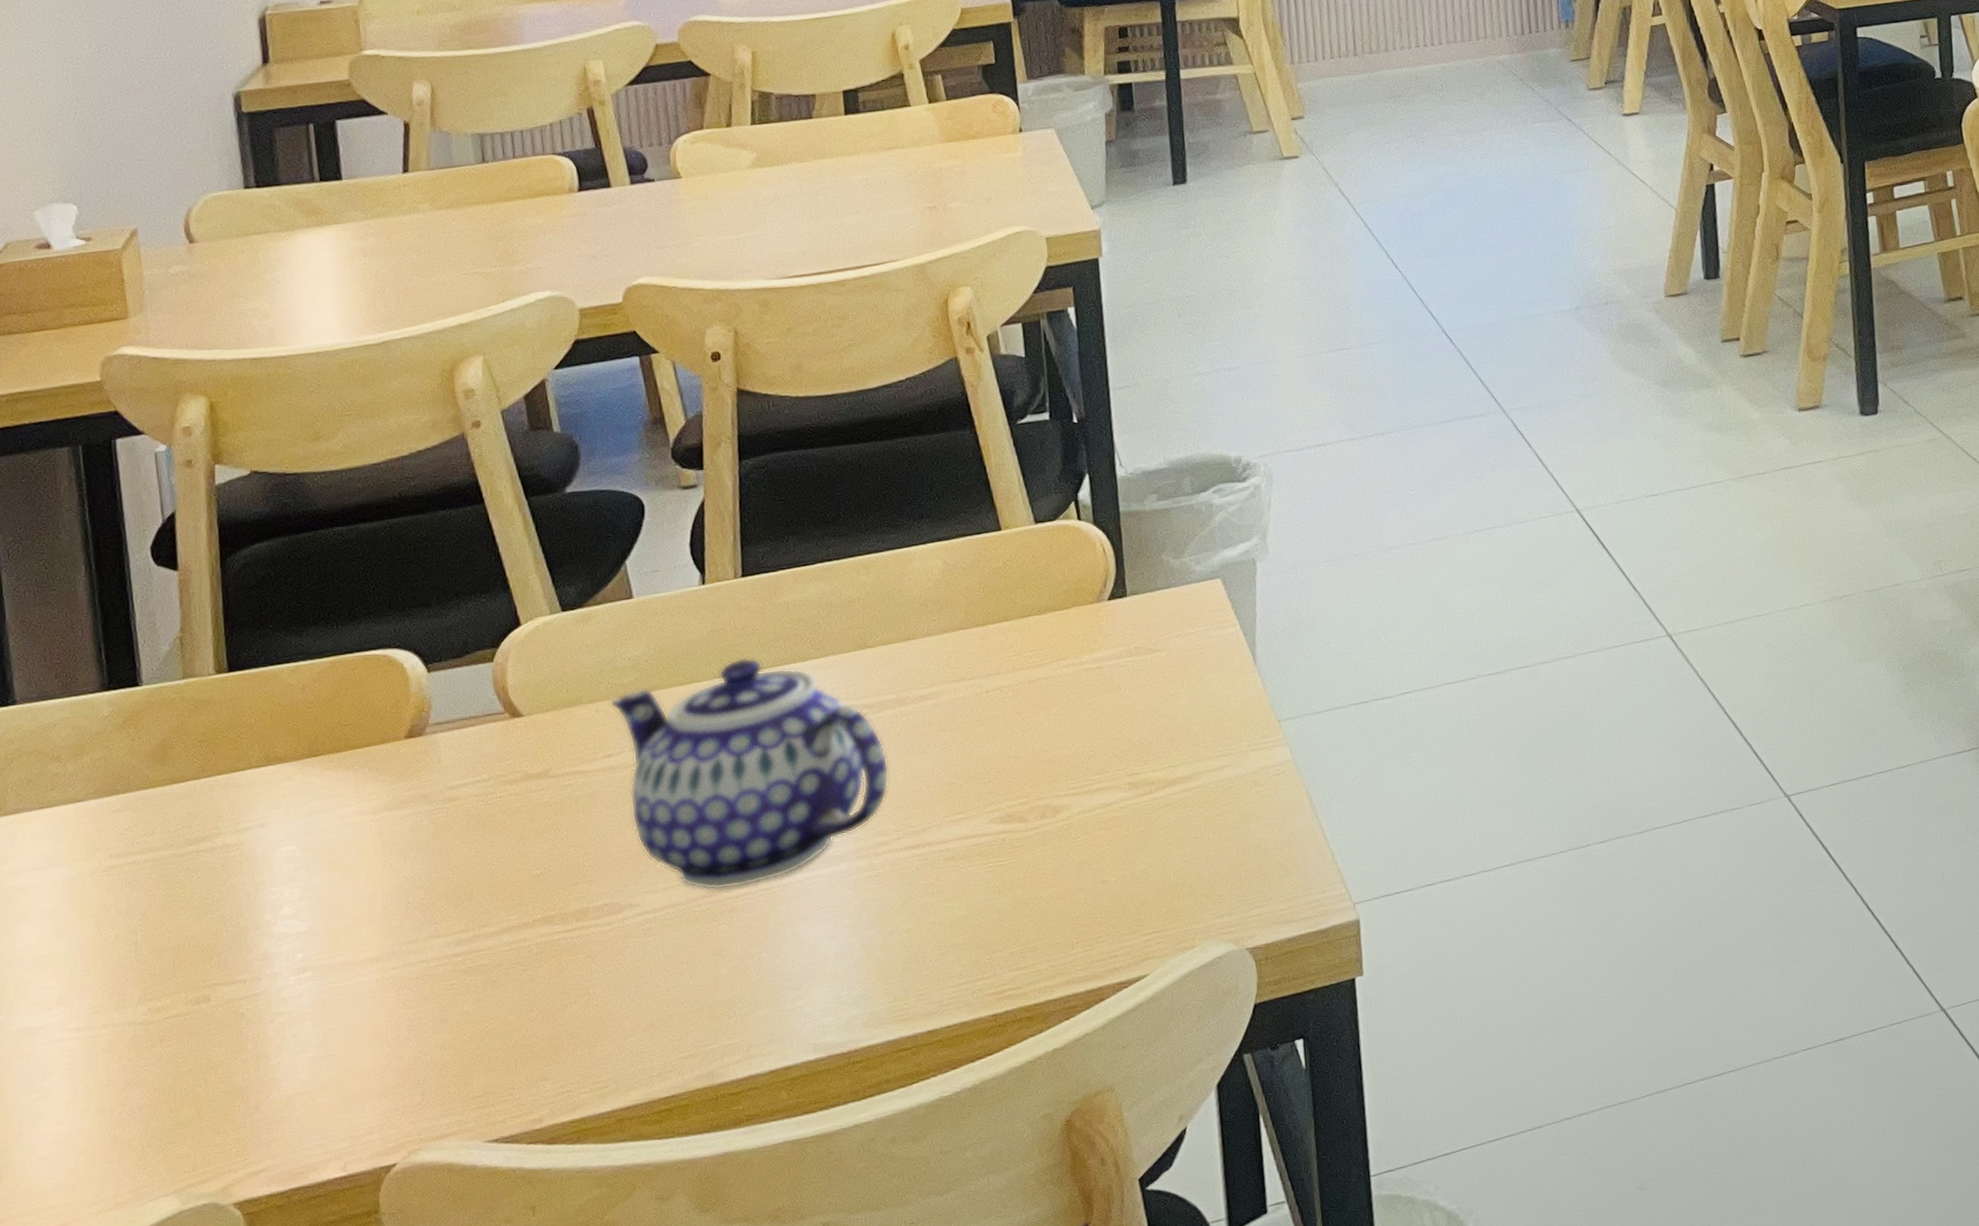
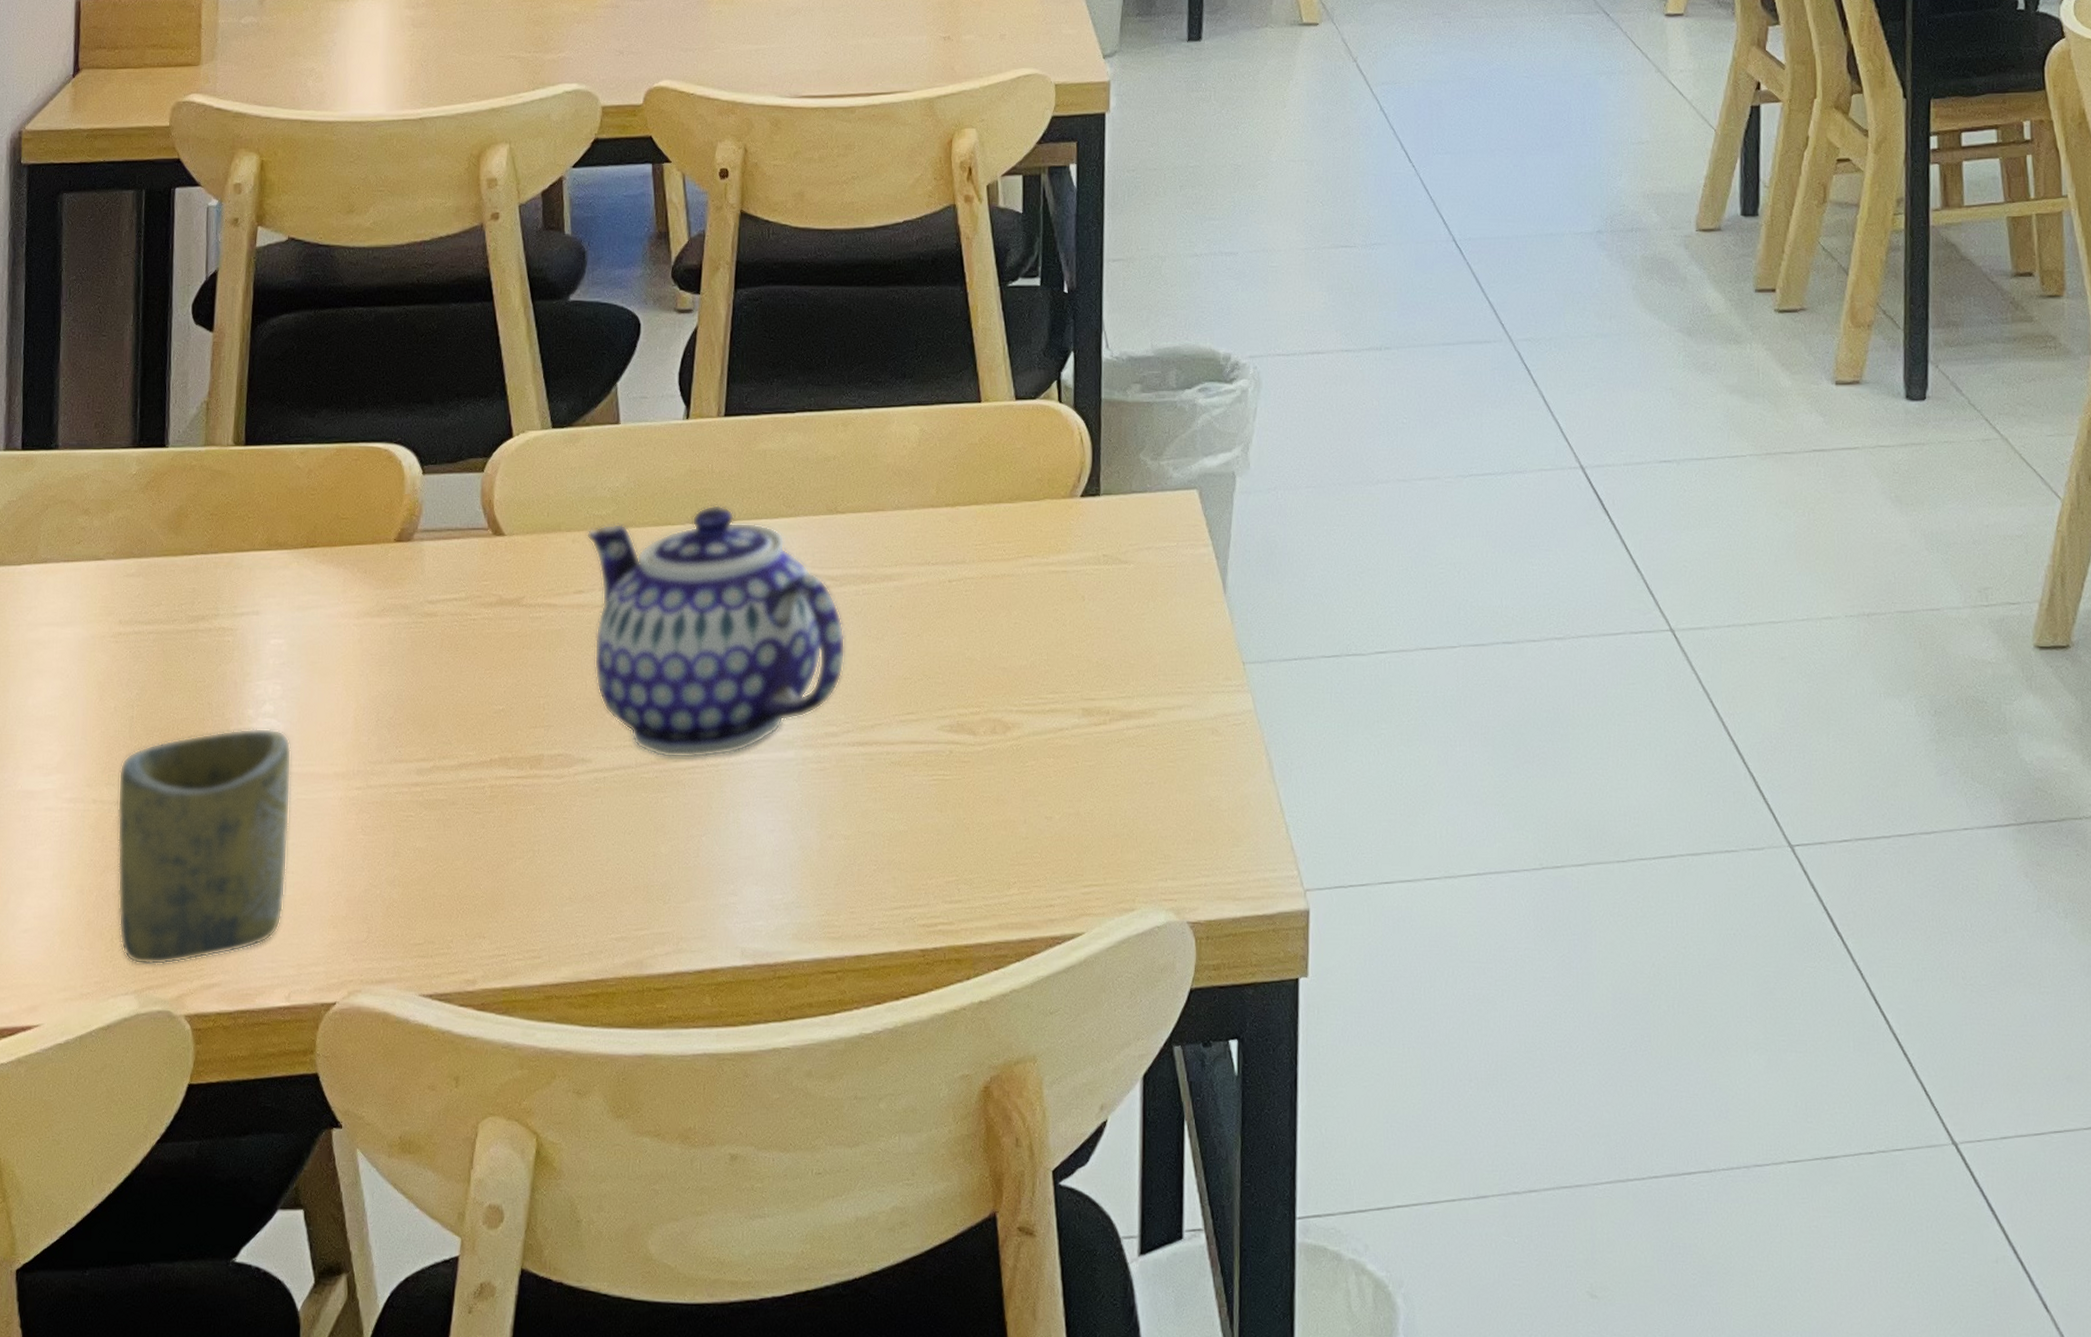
cup: none [128,928,329,1167] -> present [117,728,292,965]

